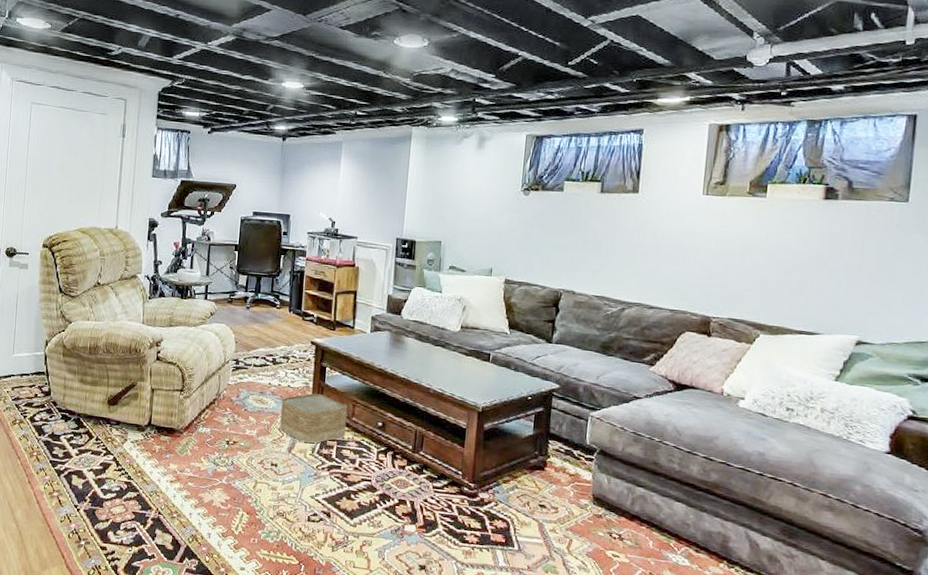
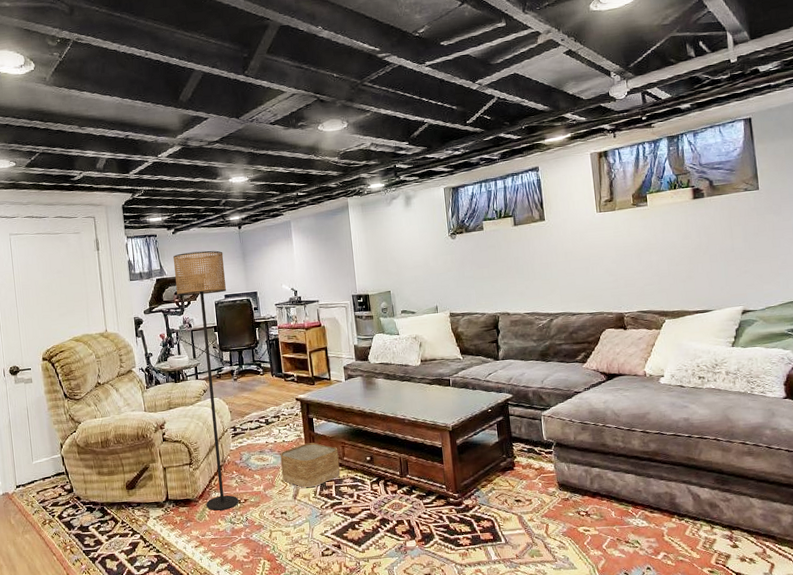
floor lamp: none [190,156,260,449] -> present [172,250,239,511]

